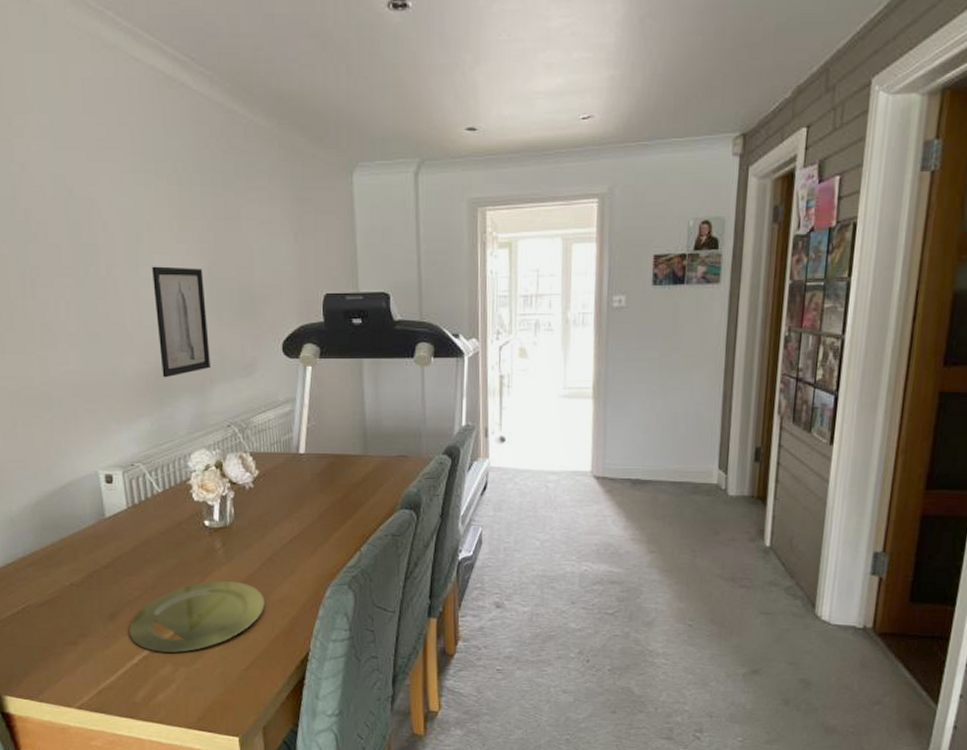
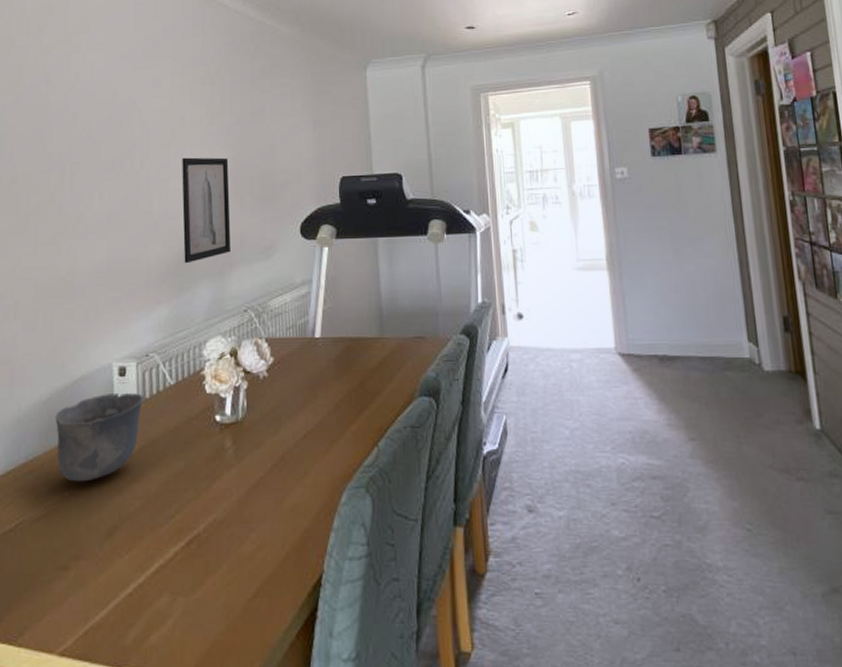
cup: none [47,498,134,574] -> present [55,392,144,482]
plate: present [128,581,265,653] -> none [125,486,275,578]

